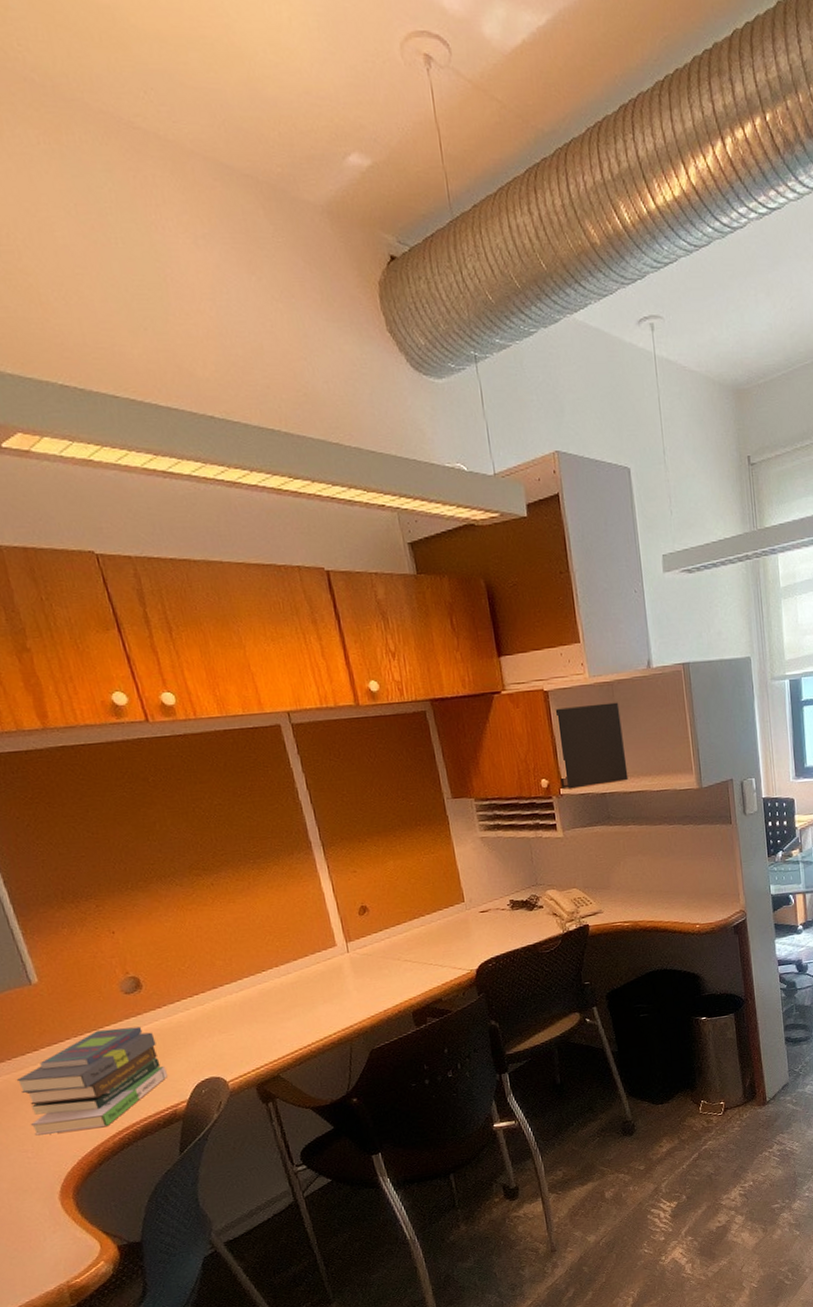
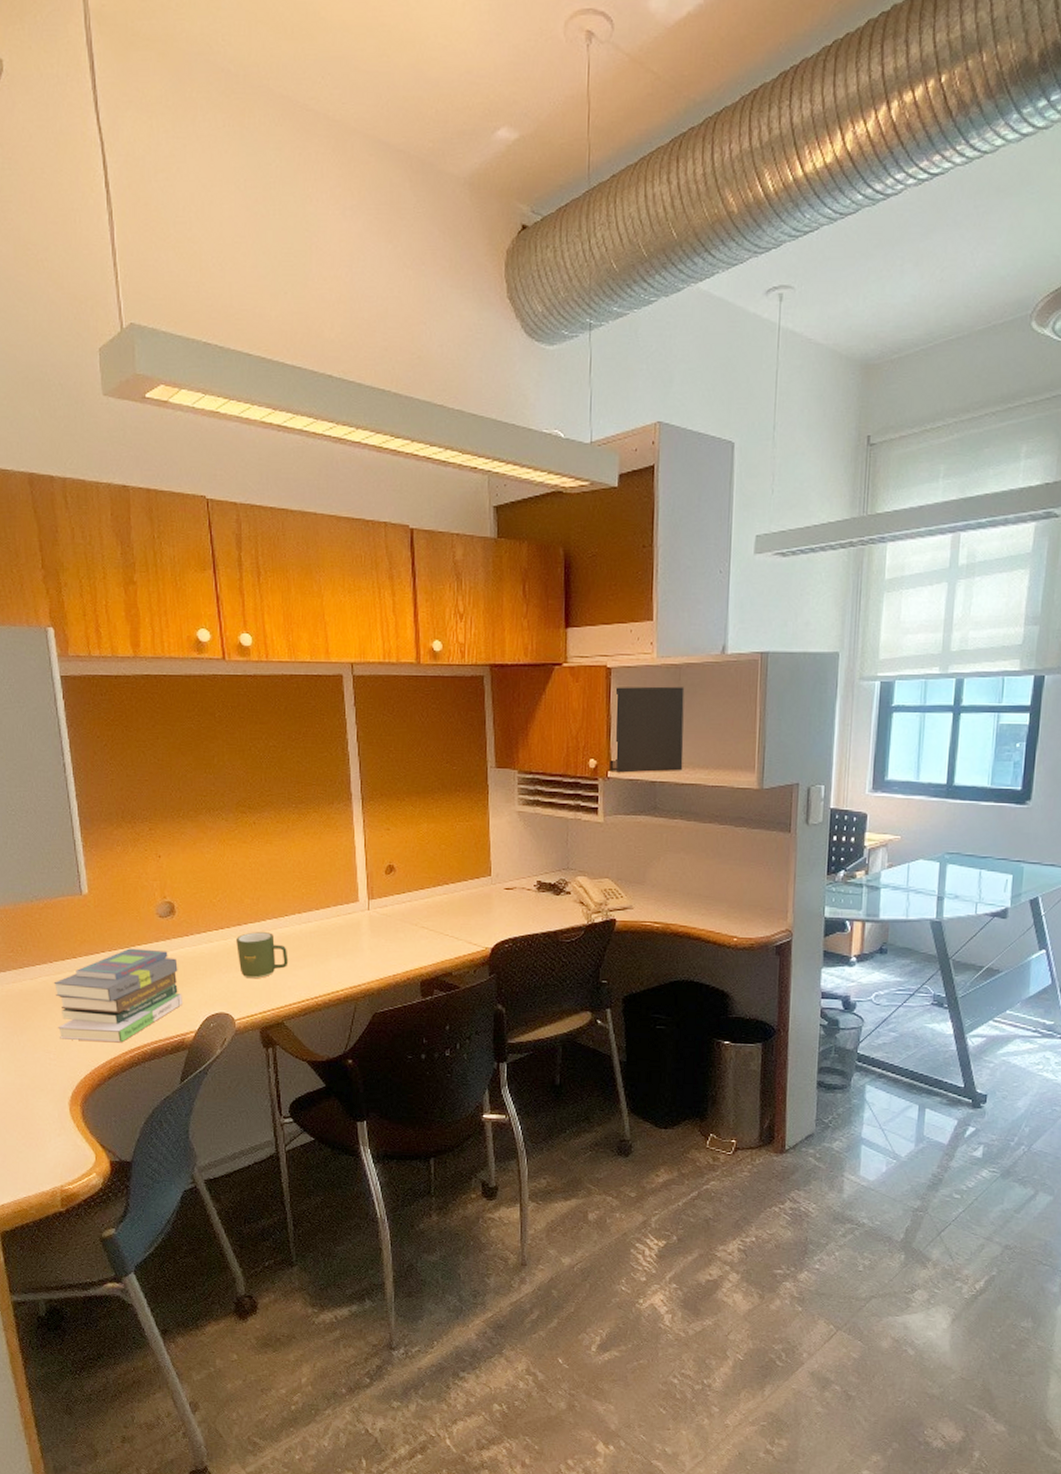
mug: none [214,990,274,1039] -> present [236,932,289,979]

